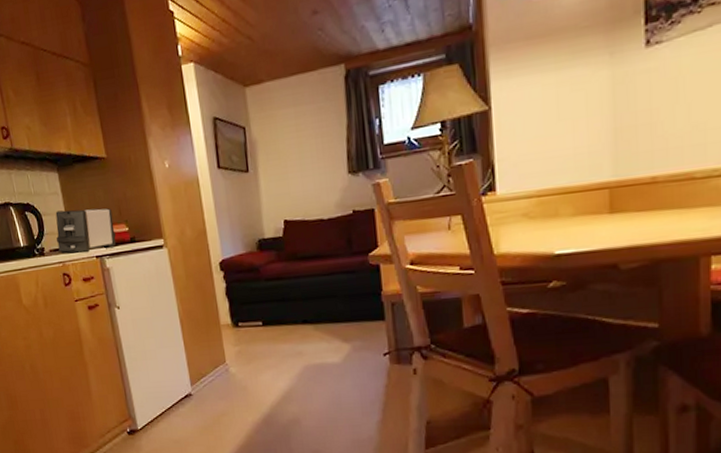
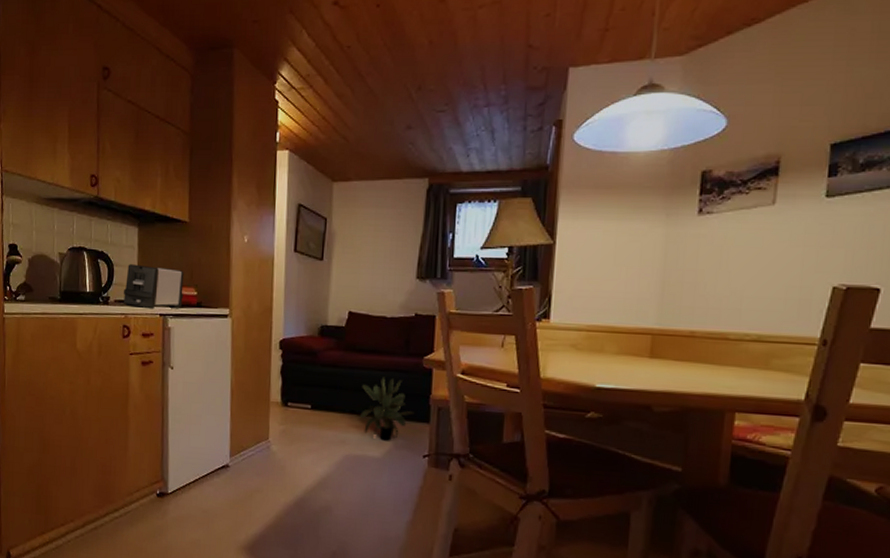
potted plant: none [310,280,368,346] -> present [360,377,415,441]

